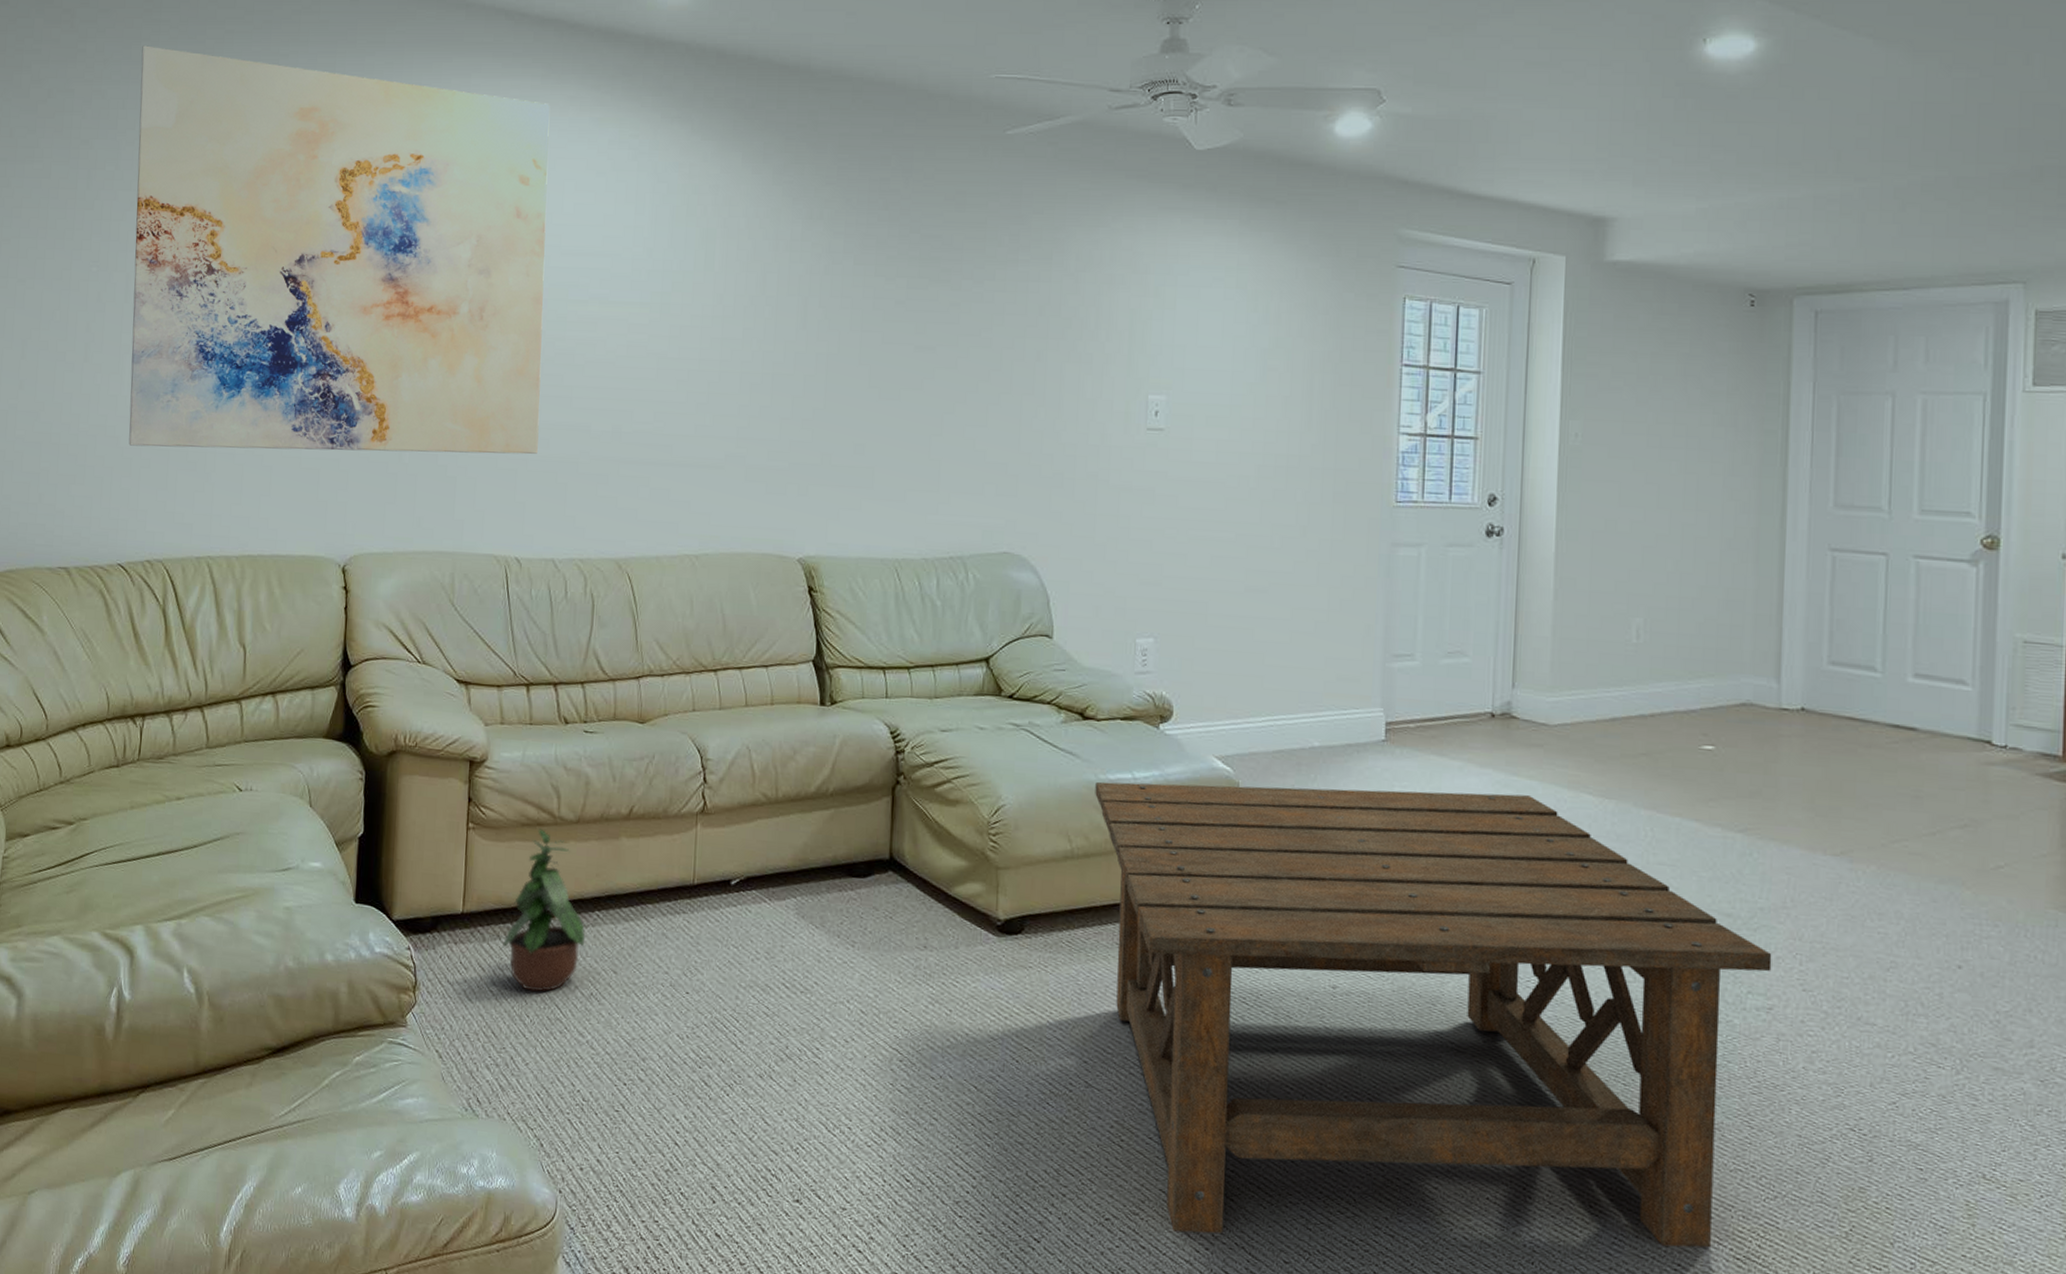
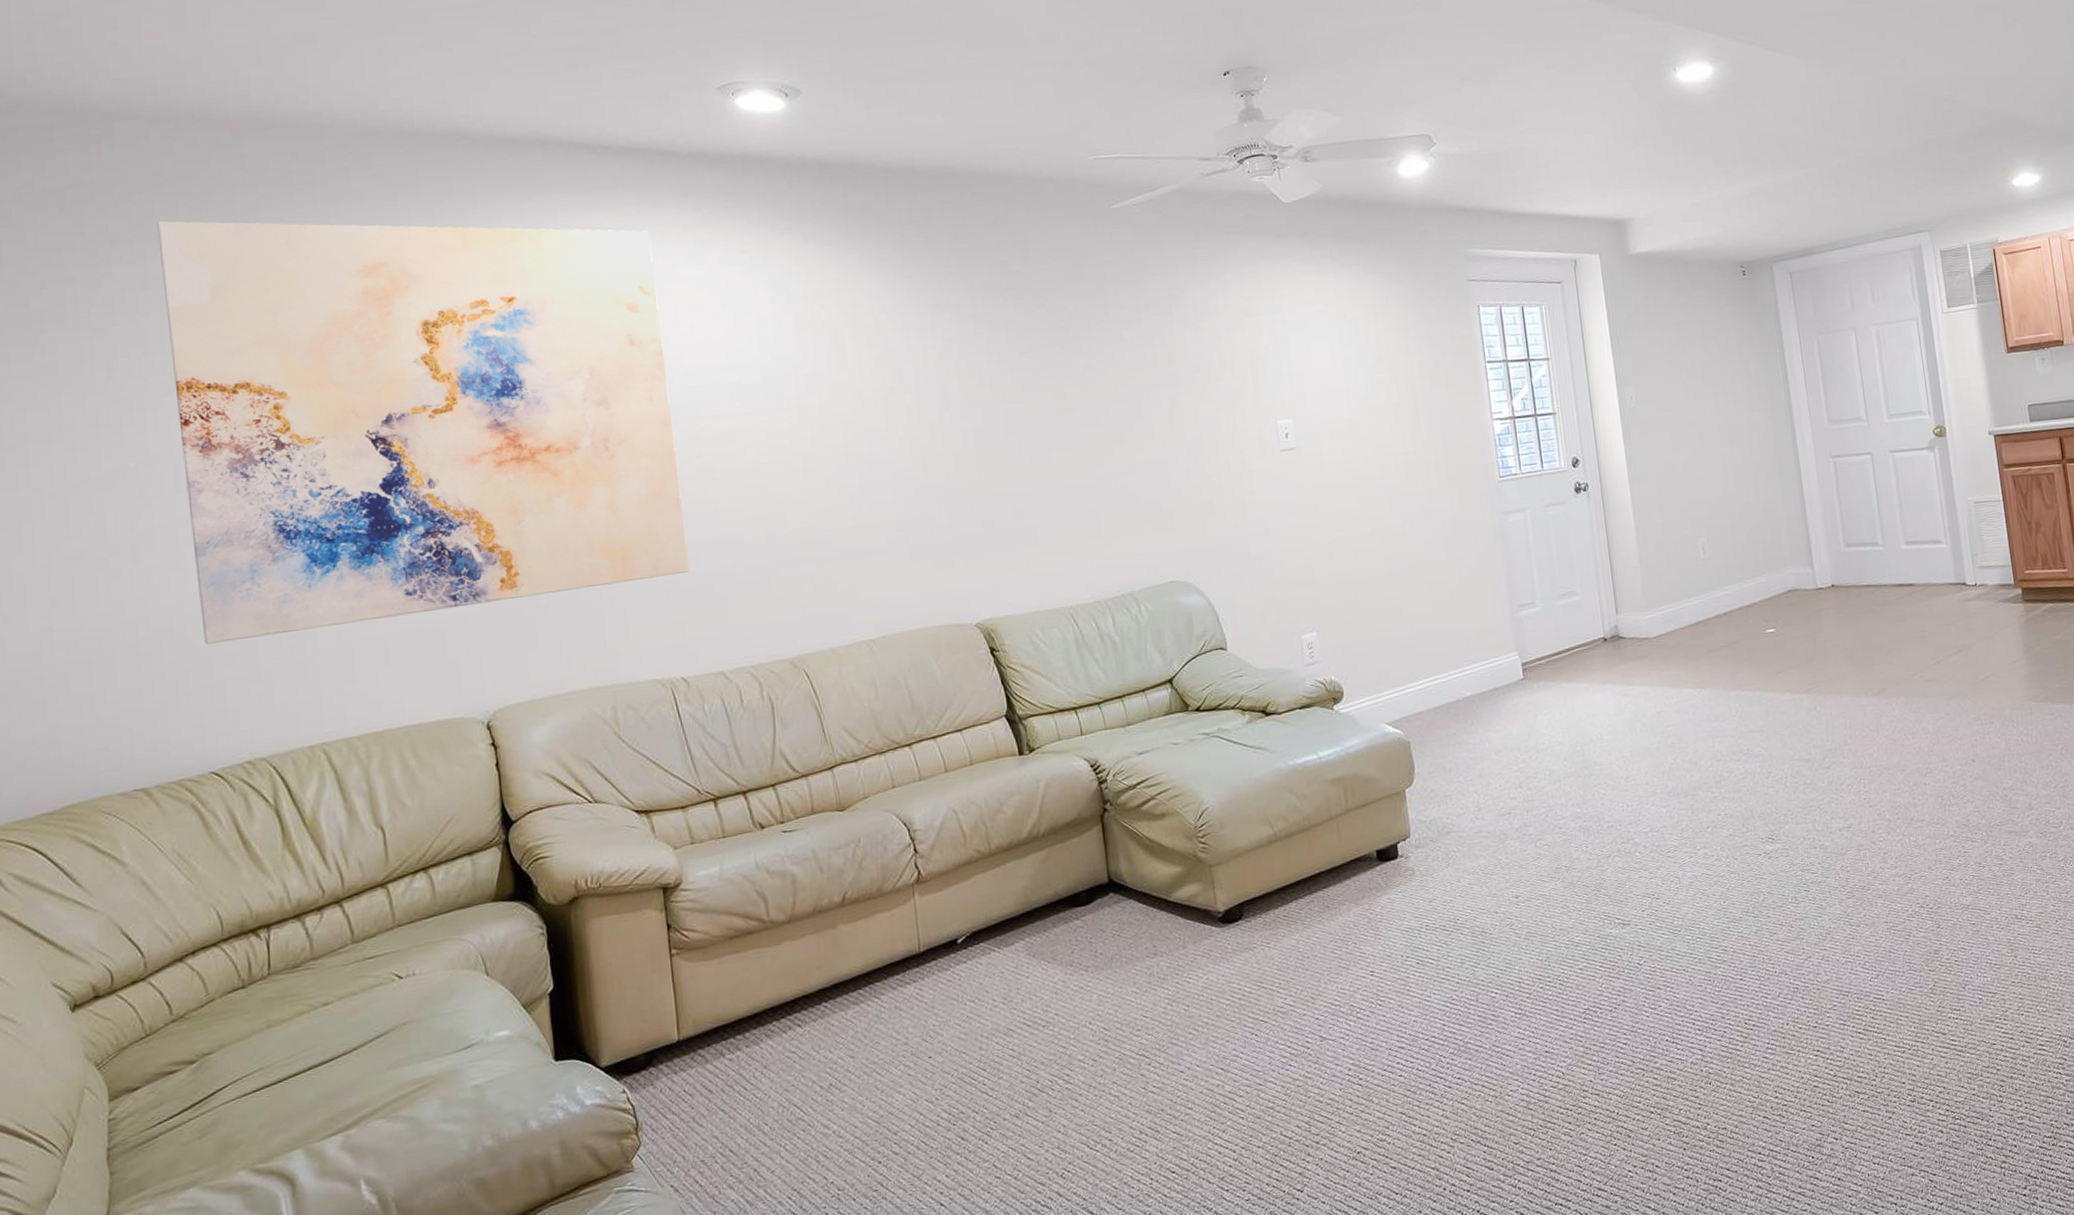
potted plant: present [501,828,586,993] -> none [727,936,817,1100]
coffee table: present [1095,781,1772,1248] -> none [1286,699,1845,1146]

